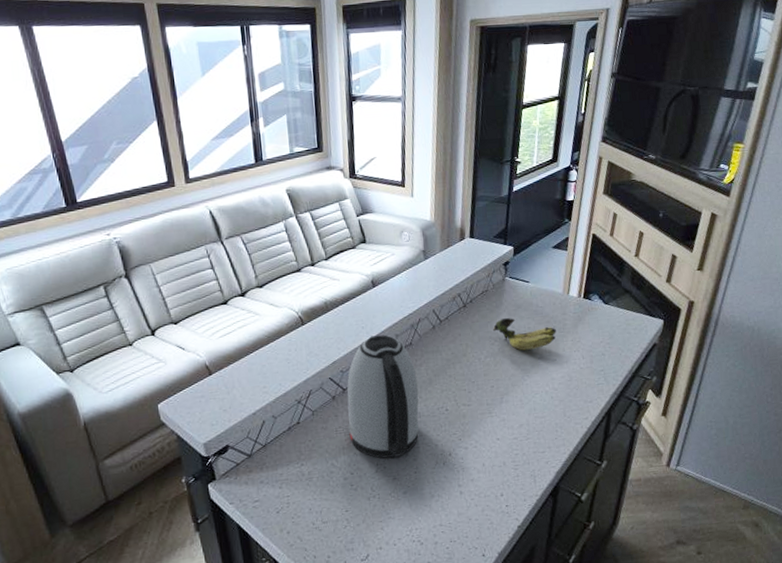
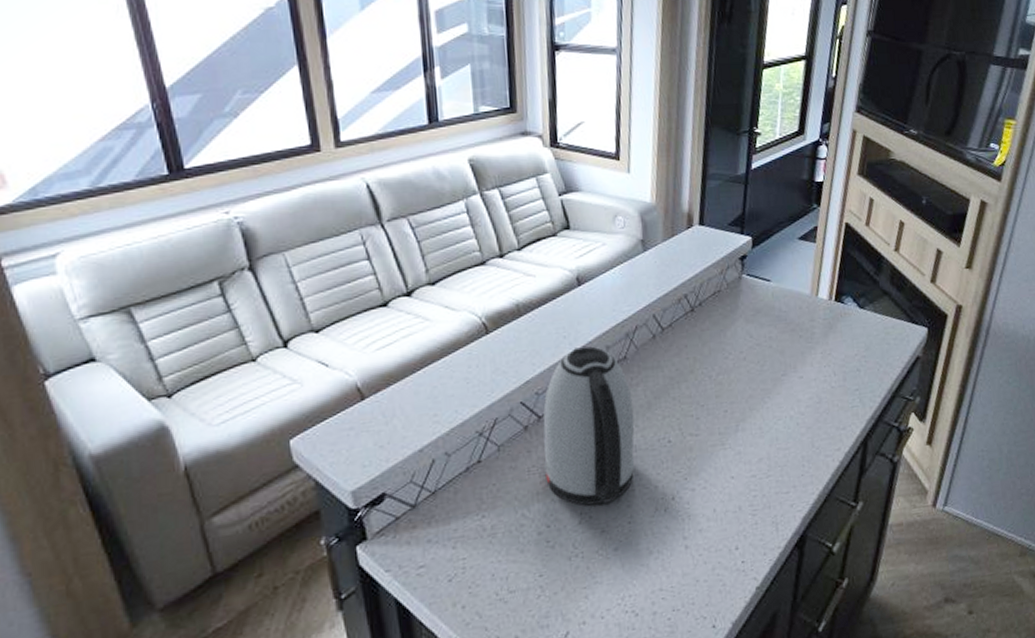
banana: present [492,318,556,351] -> none [726,325,803,366]

